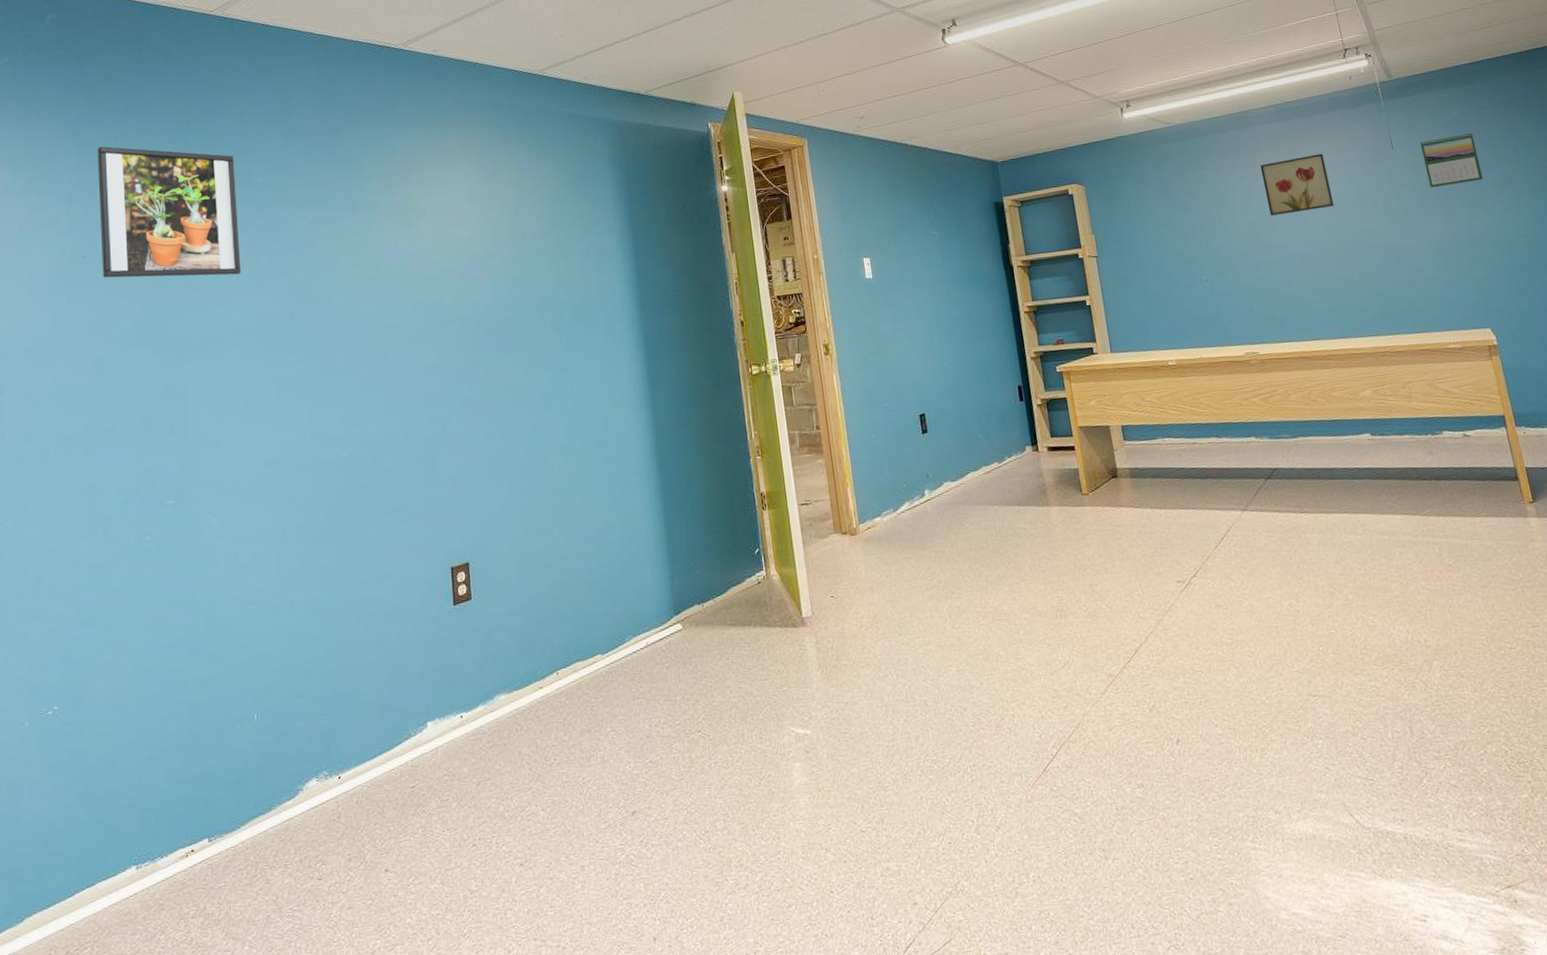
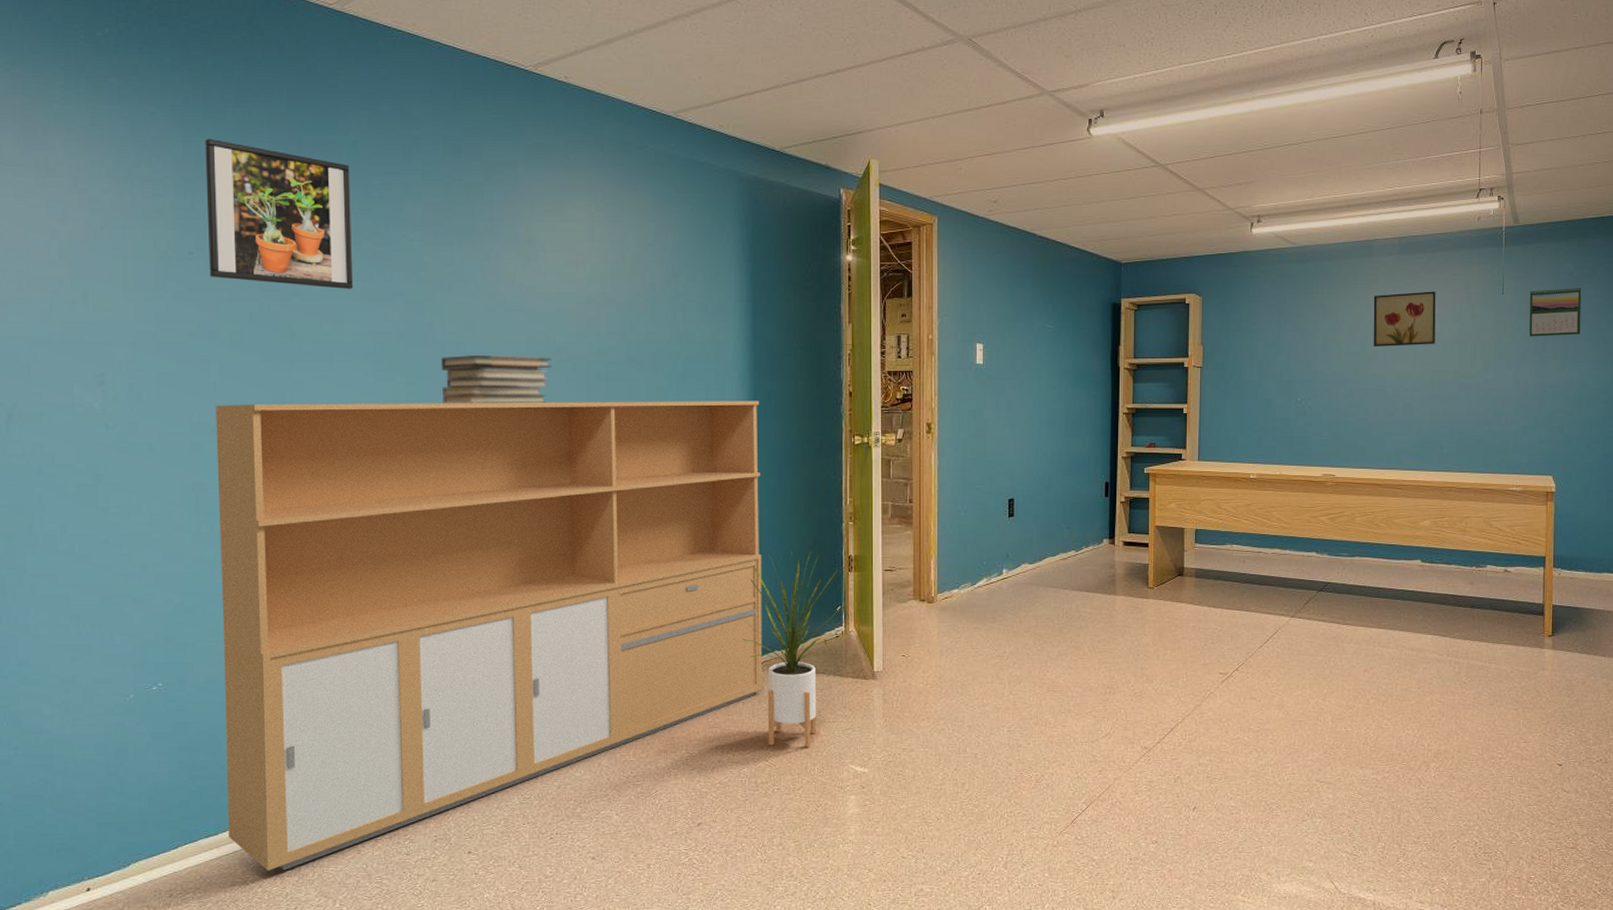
storage cabinet: none [110,340,686,914] -> present [215,400,763,871]
book stack: none [329,320,440,379] -> present [441,355,552,404]
house plant: none [658,492,765,714] -> present [742,550,847,748]

